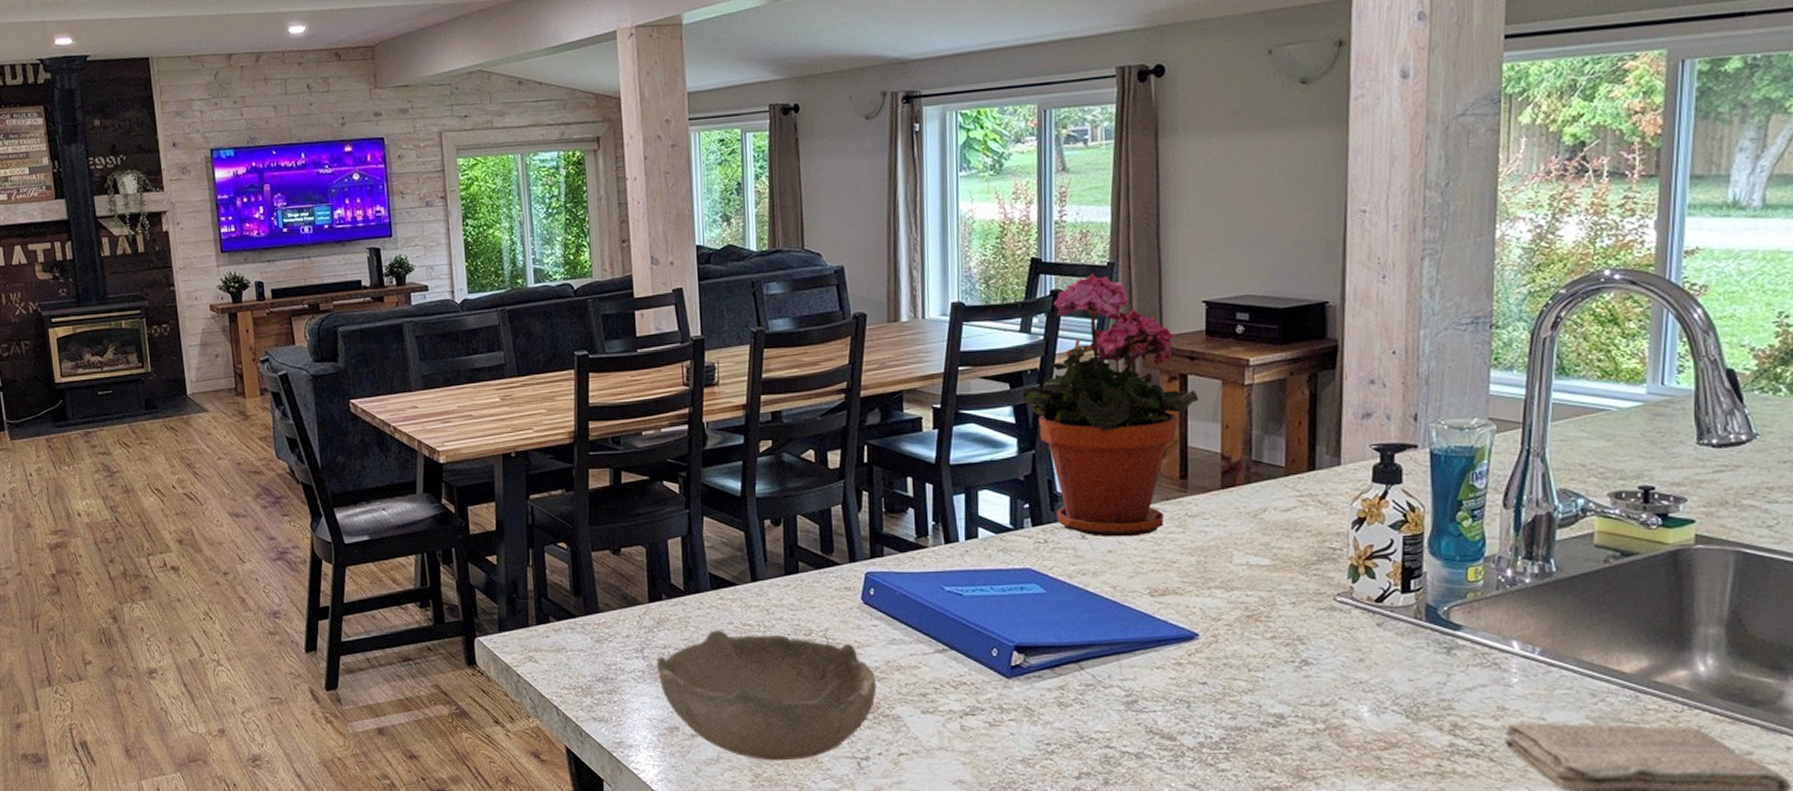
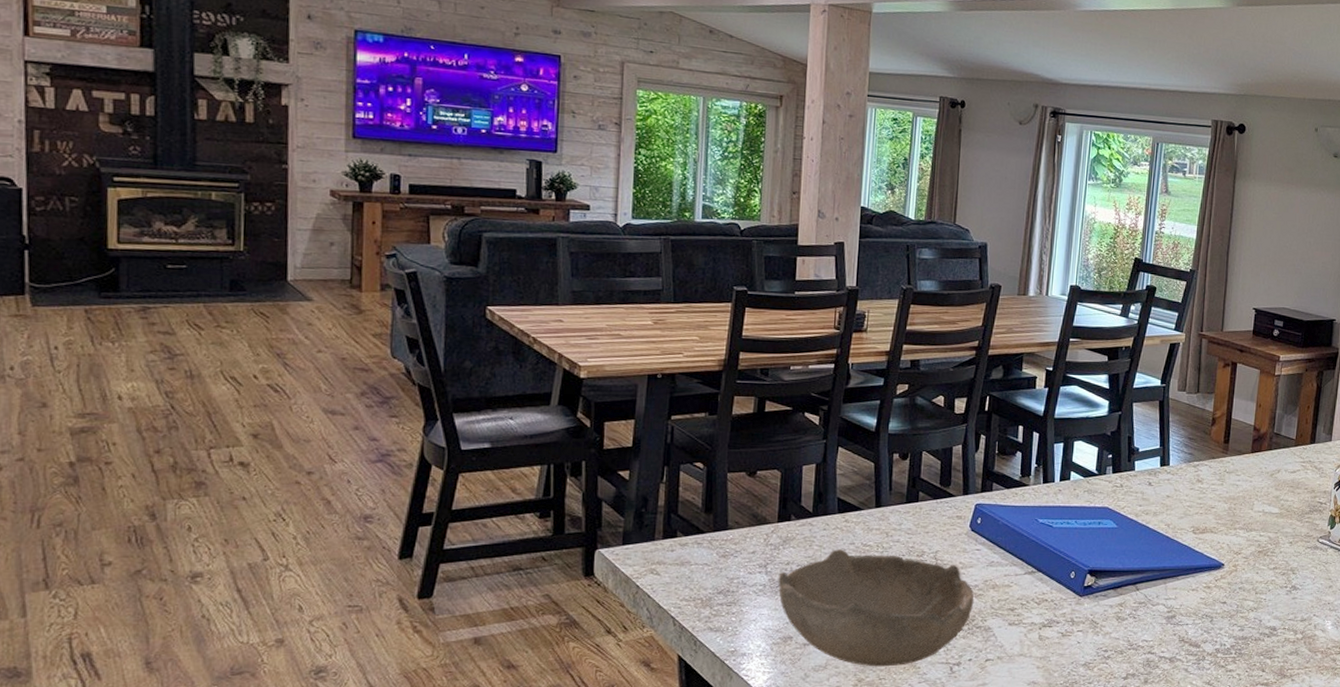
potted plant: present [1022,273,1198,538] -> none [1116,276,1243,486]

